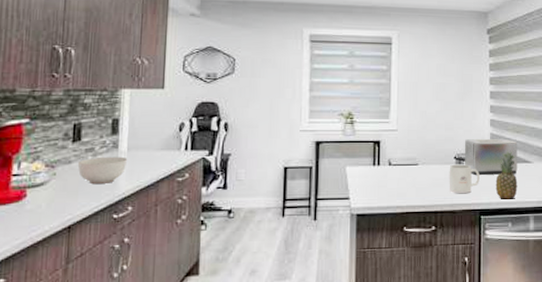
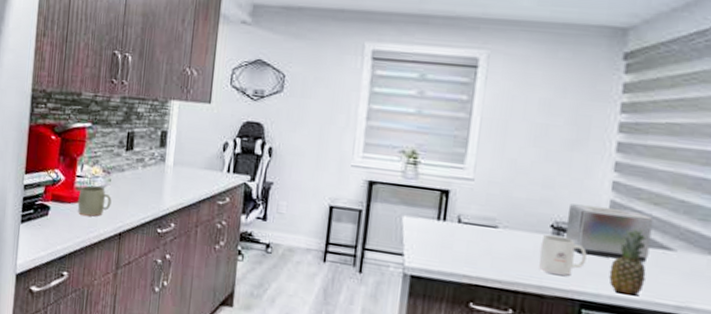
mug: none [15,182,58,215] -> present [77,185,112,217]
bowl: present [77,156,128,183] -> none [129,168,173,197]

